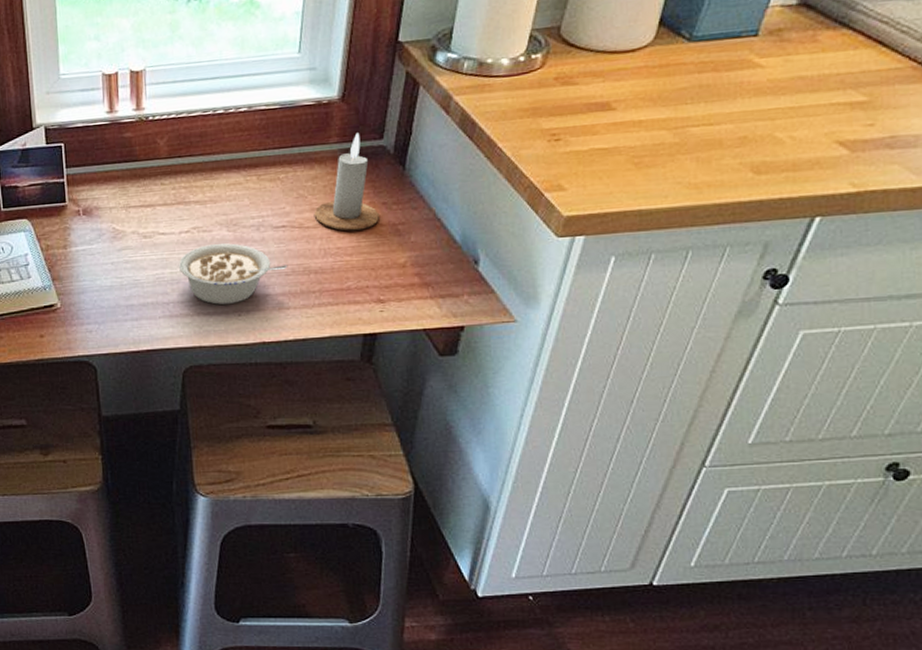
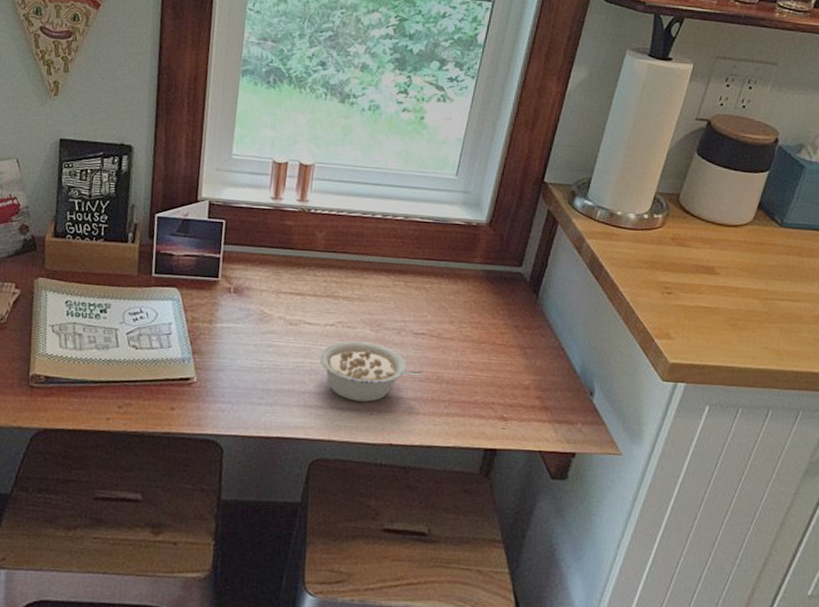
candle: present [314,133,379,231] -> none [452,257,511,349]

